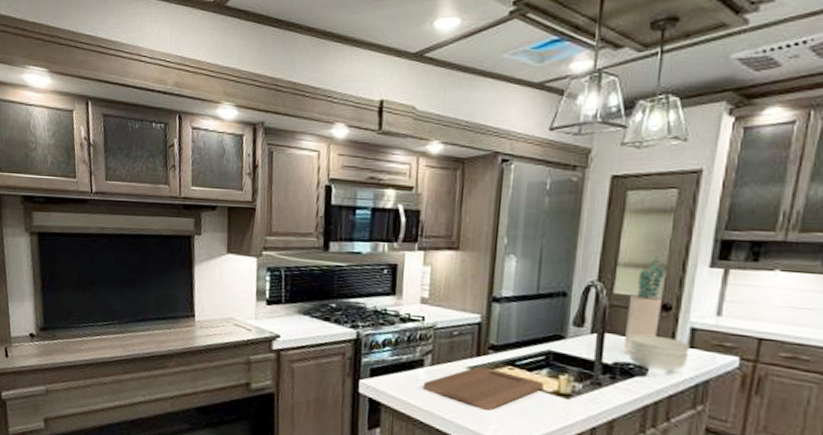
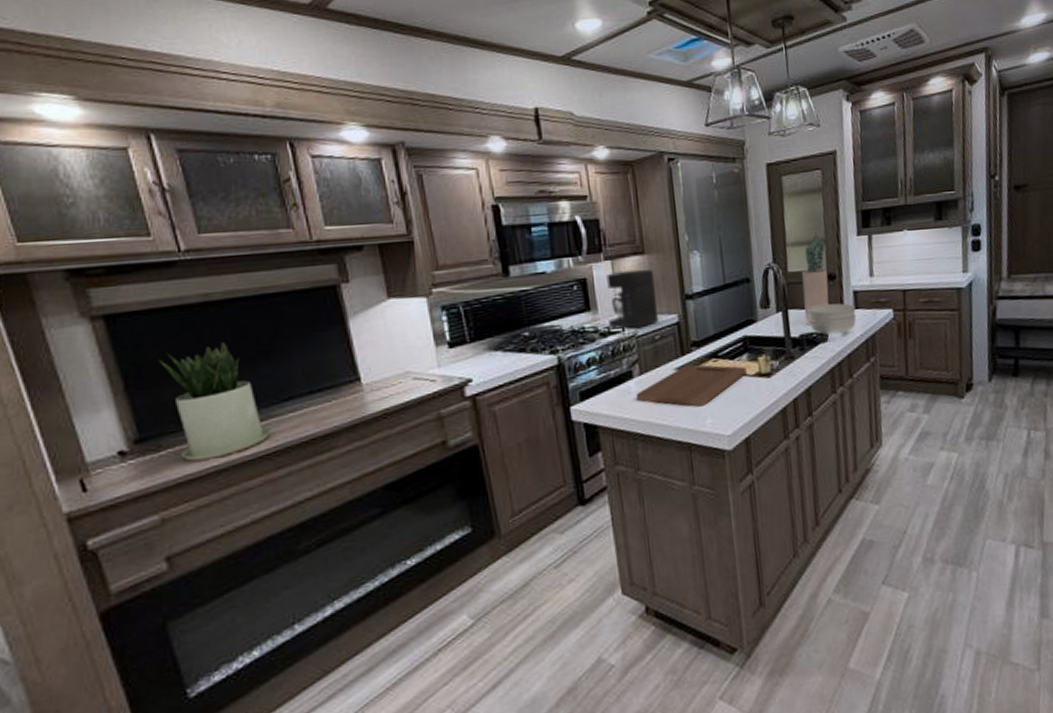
planter: none [65,267,126,354] -> present [158,342,272,461]
coffee maker: none [410,263,464,321] -> present [606,269,659,329]

